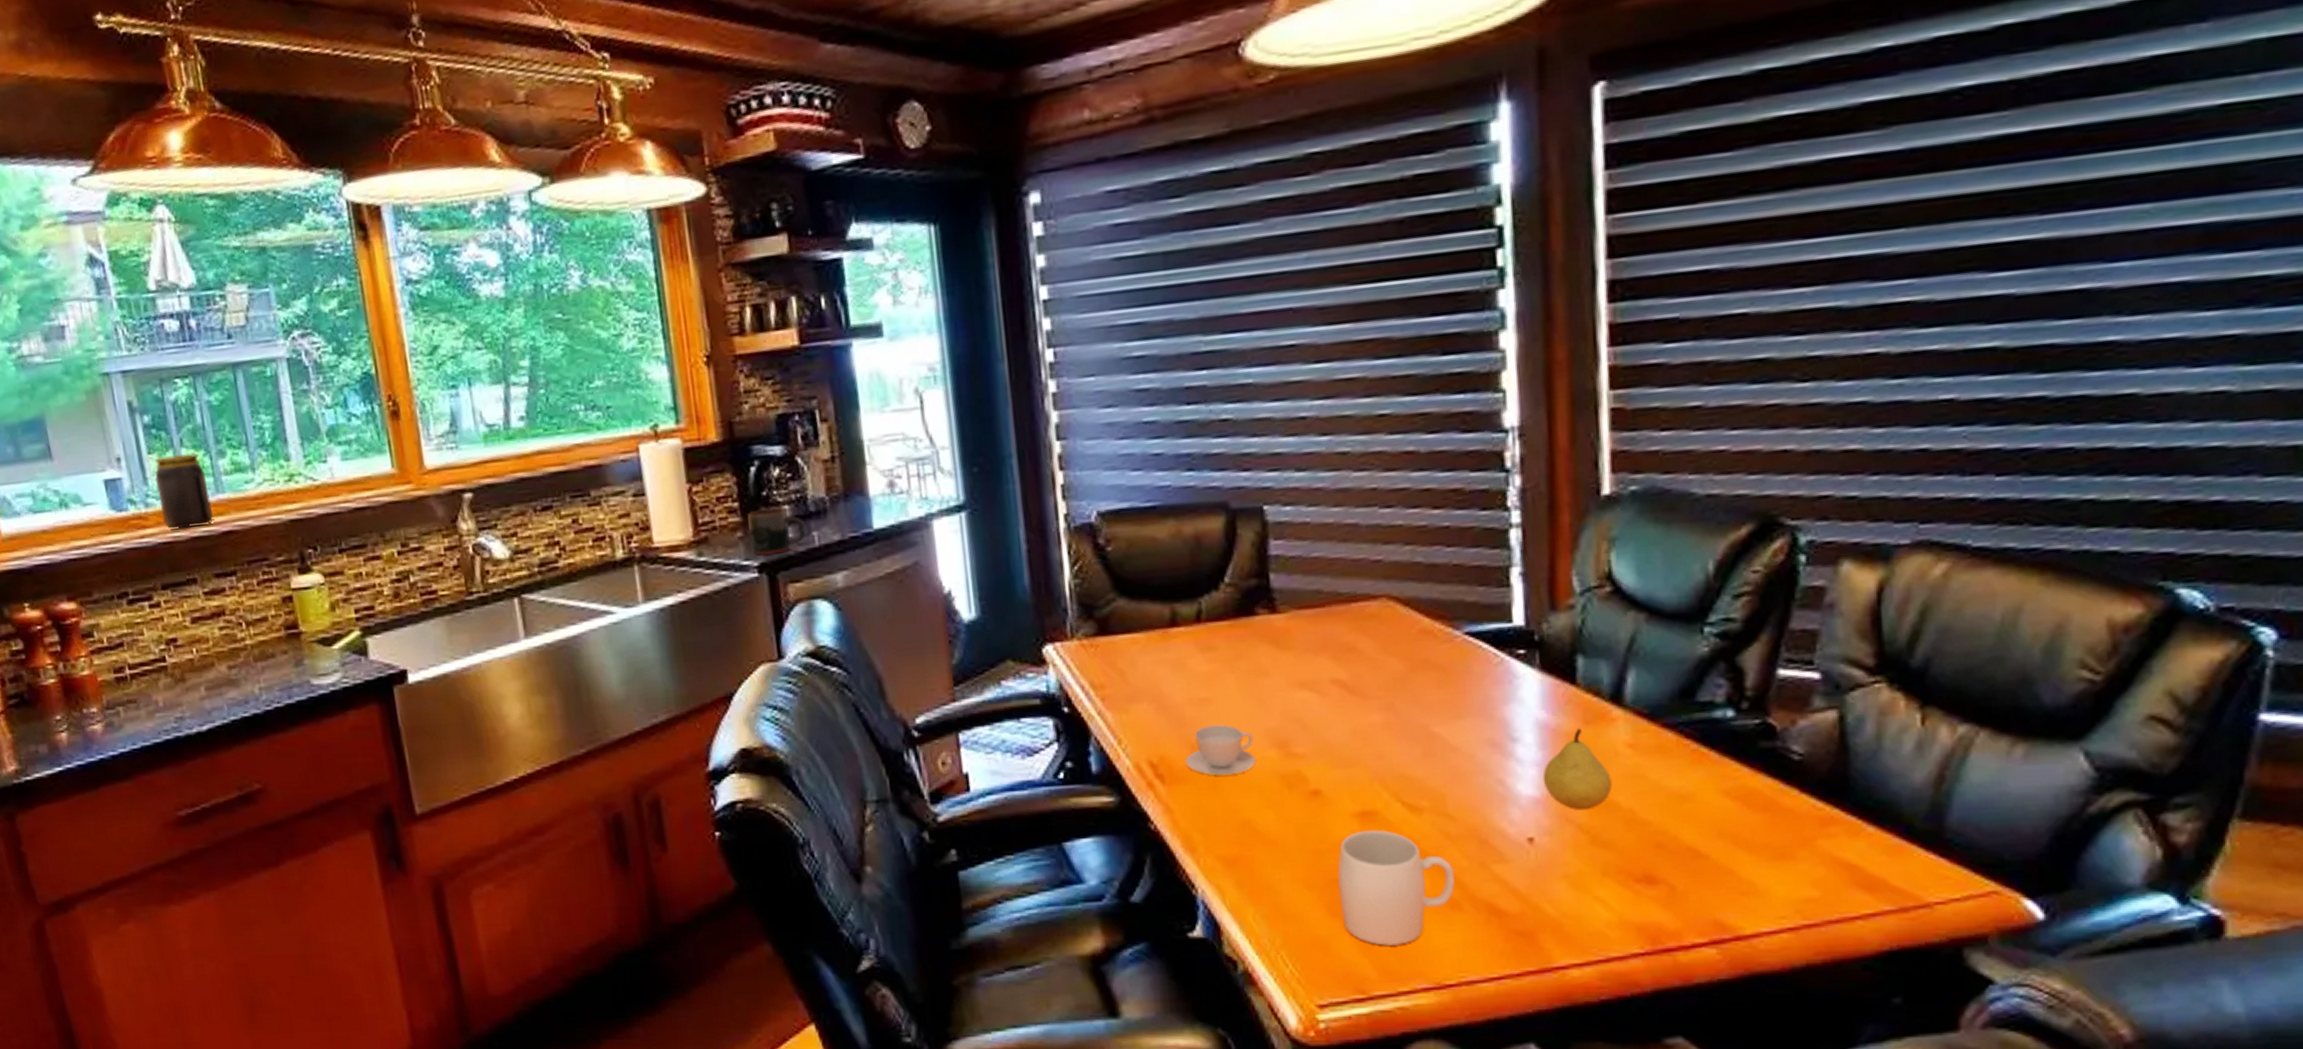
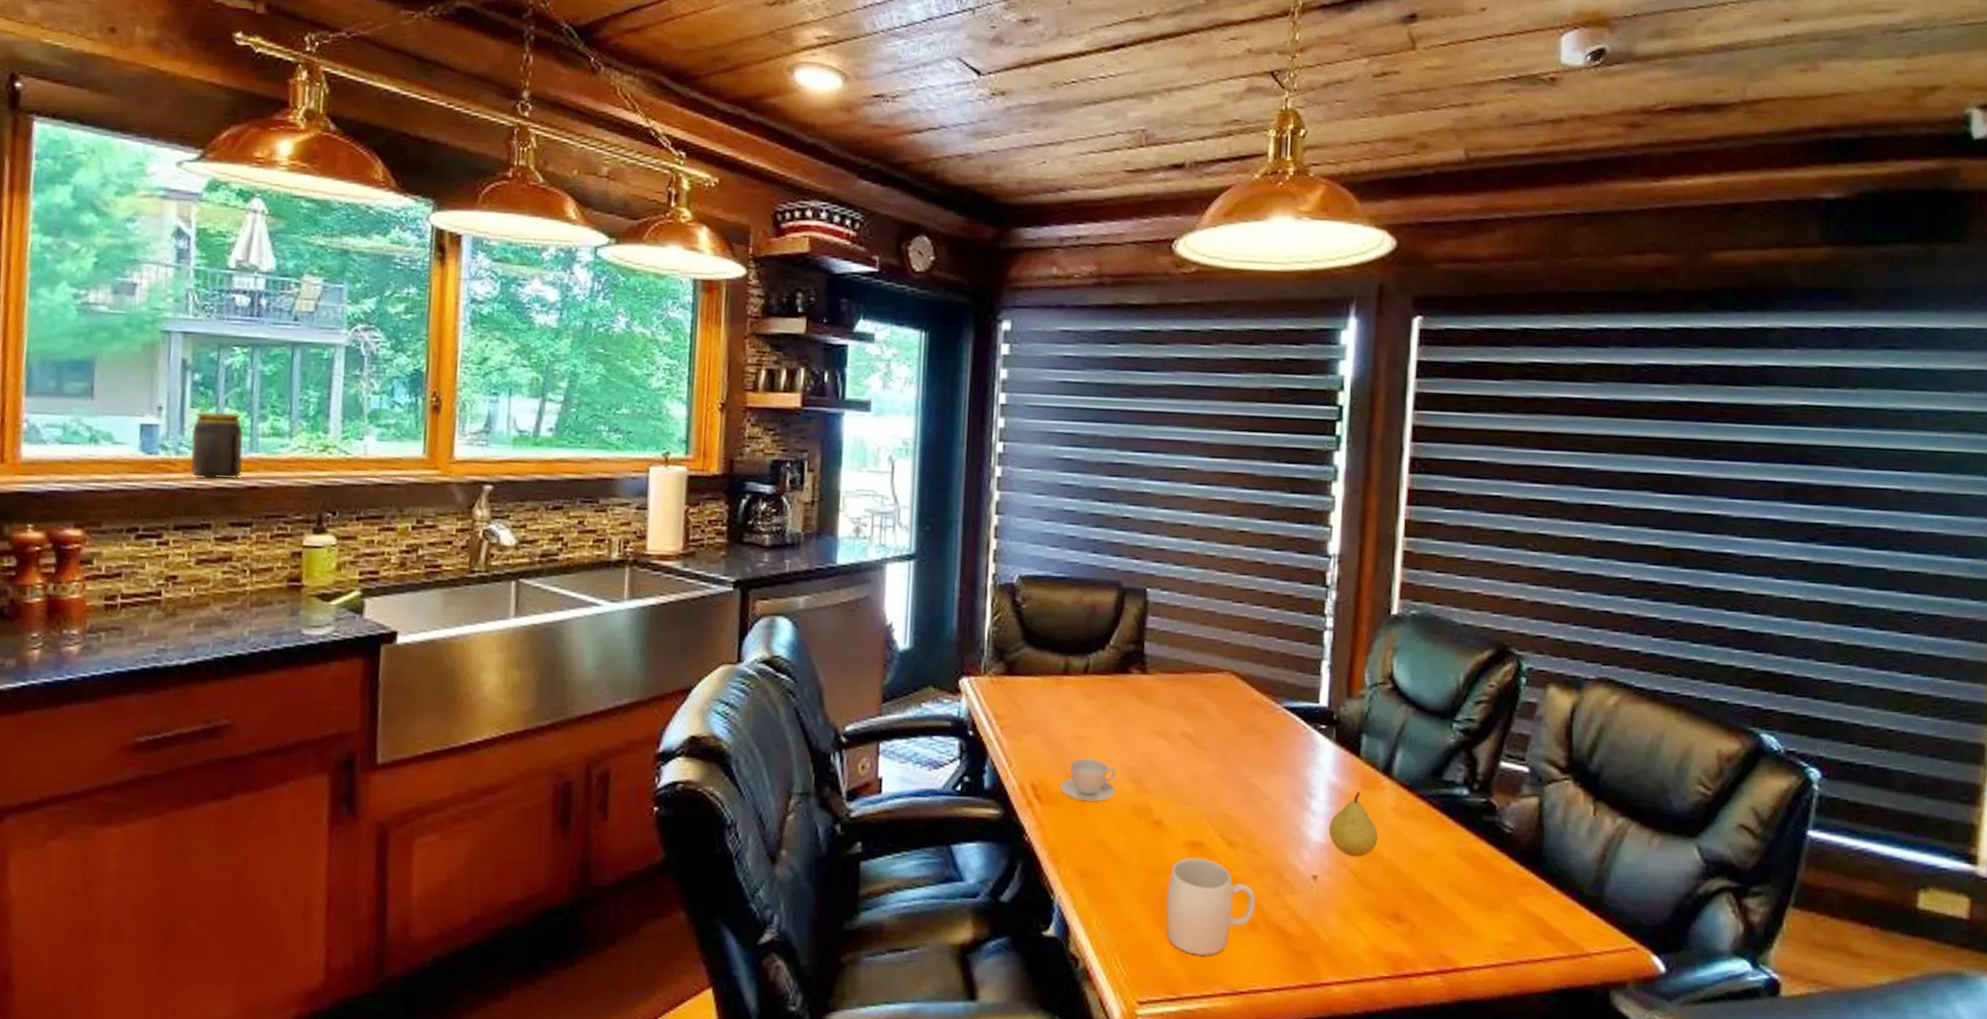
mug: present [747,507,806,556] -> none [731,534,780,575]

